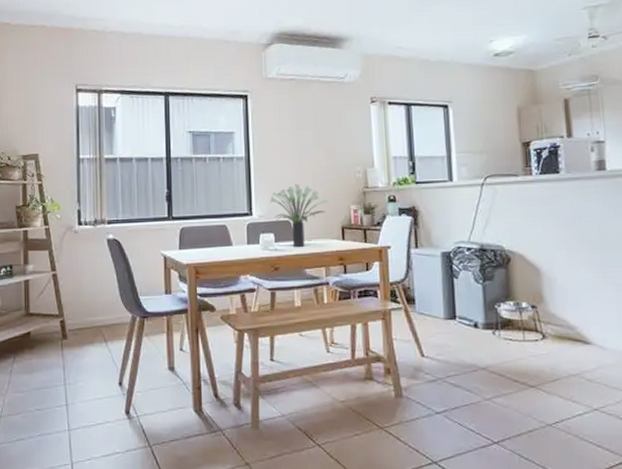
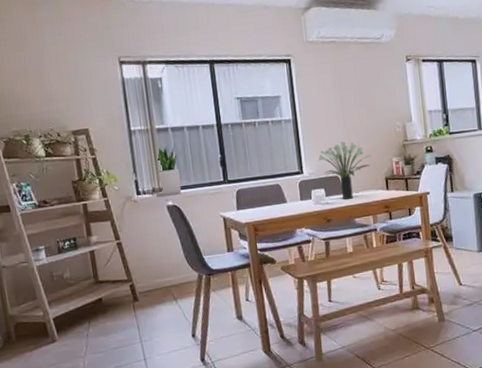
planter: none [97,176,124,230] -> present [155,145,182,198]

